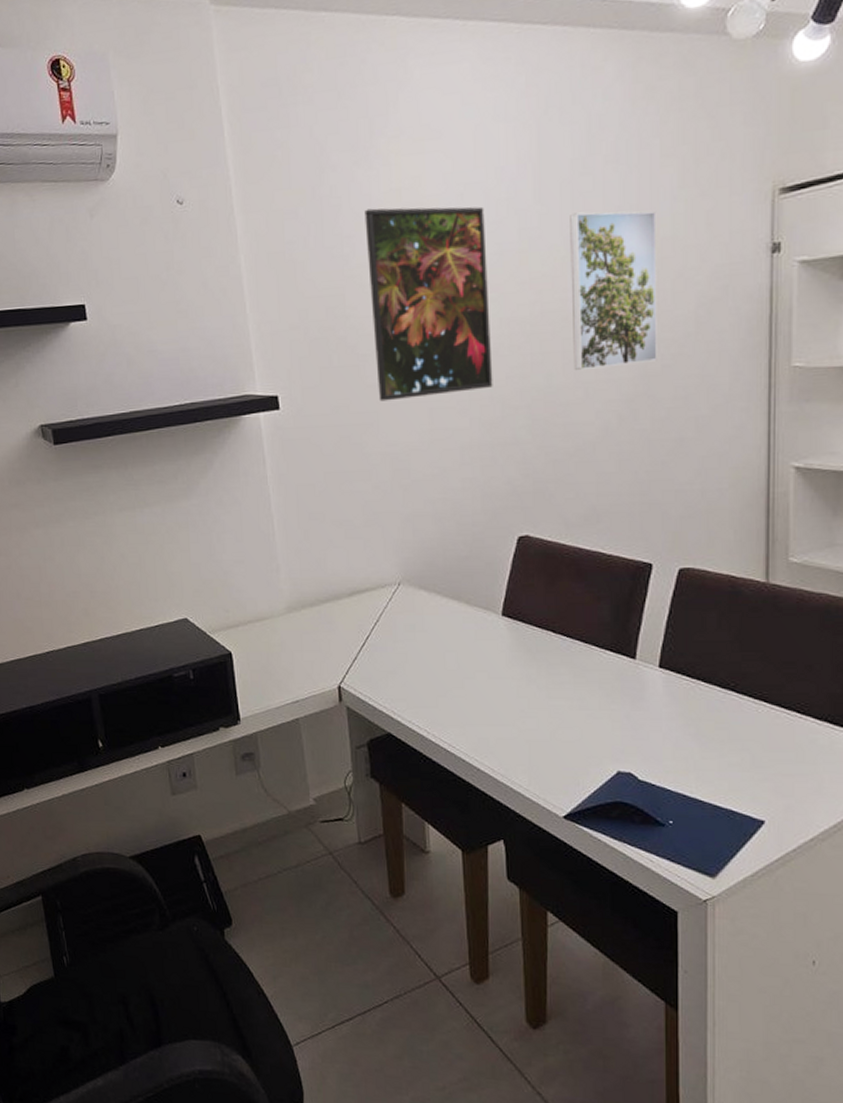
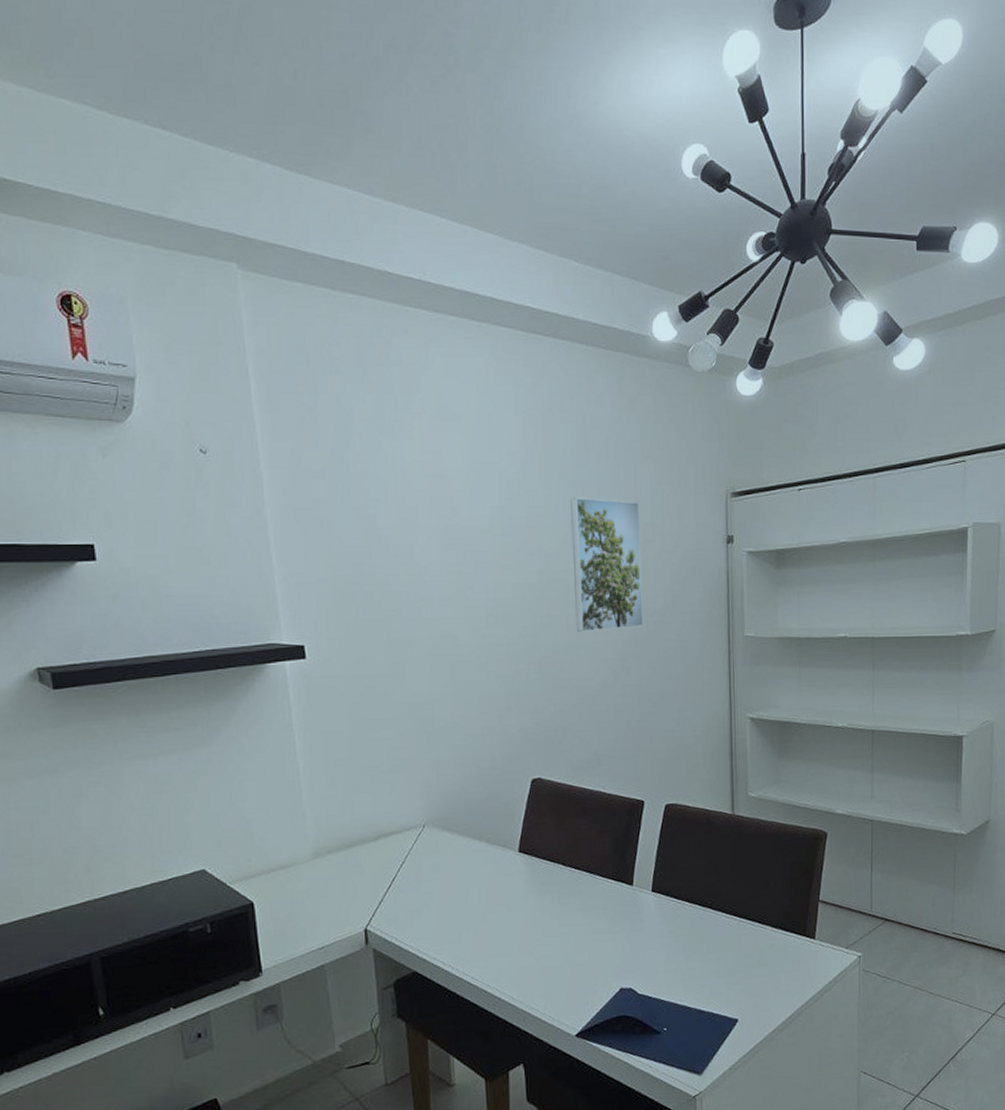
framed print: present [364,206,493,402] -> none [390,476,508,654]

